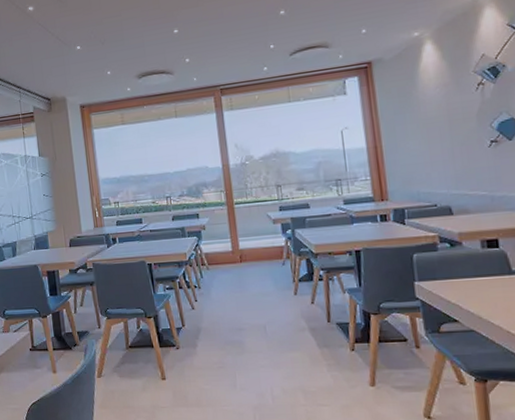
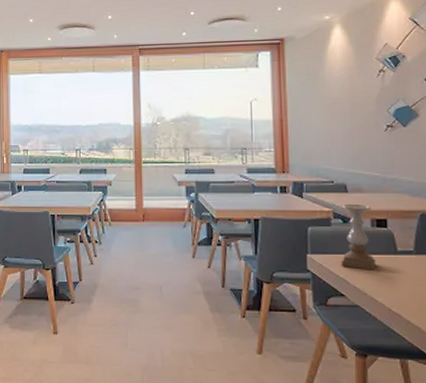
candle holder: none [447,225,490,294] -> present [340,203,377,270]

